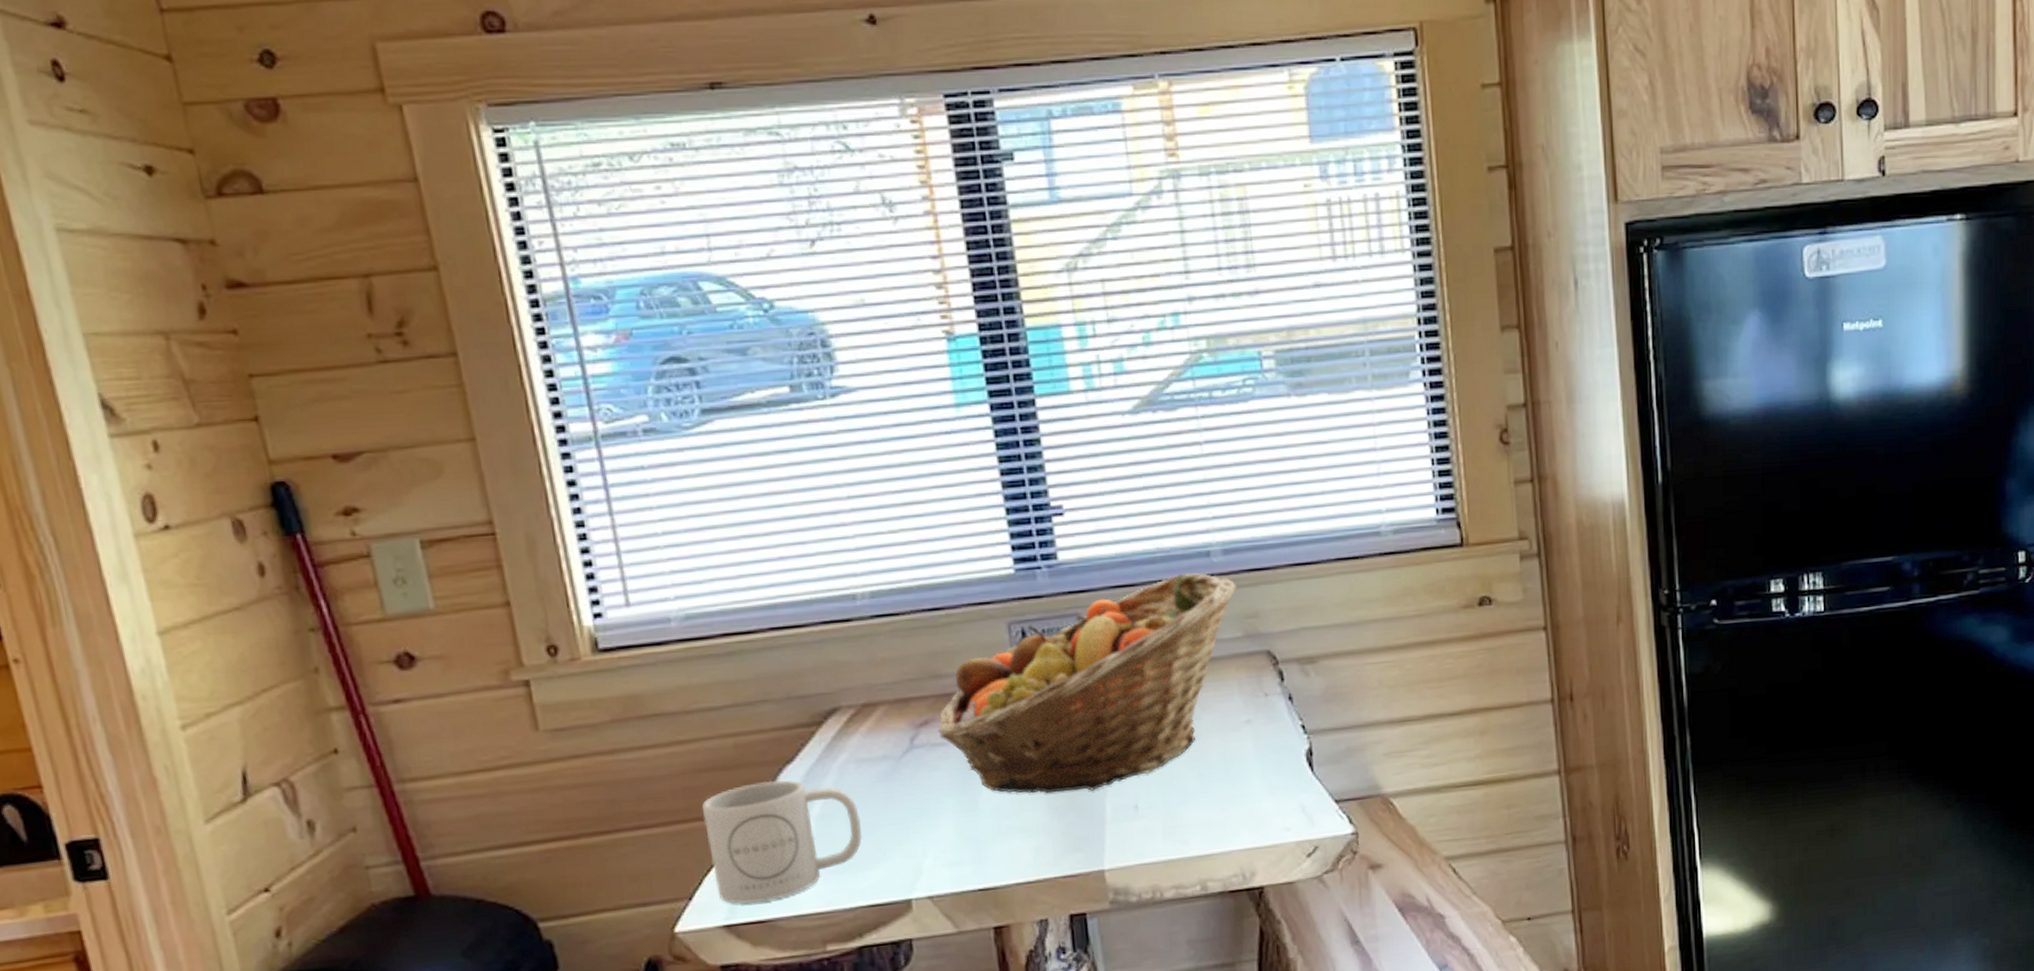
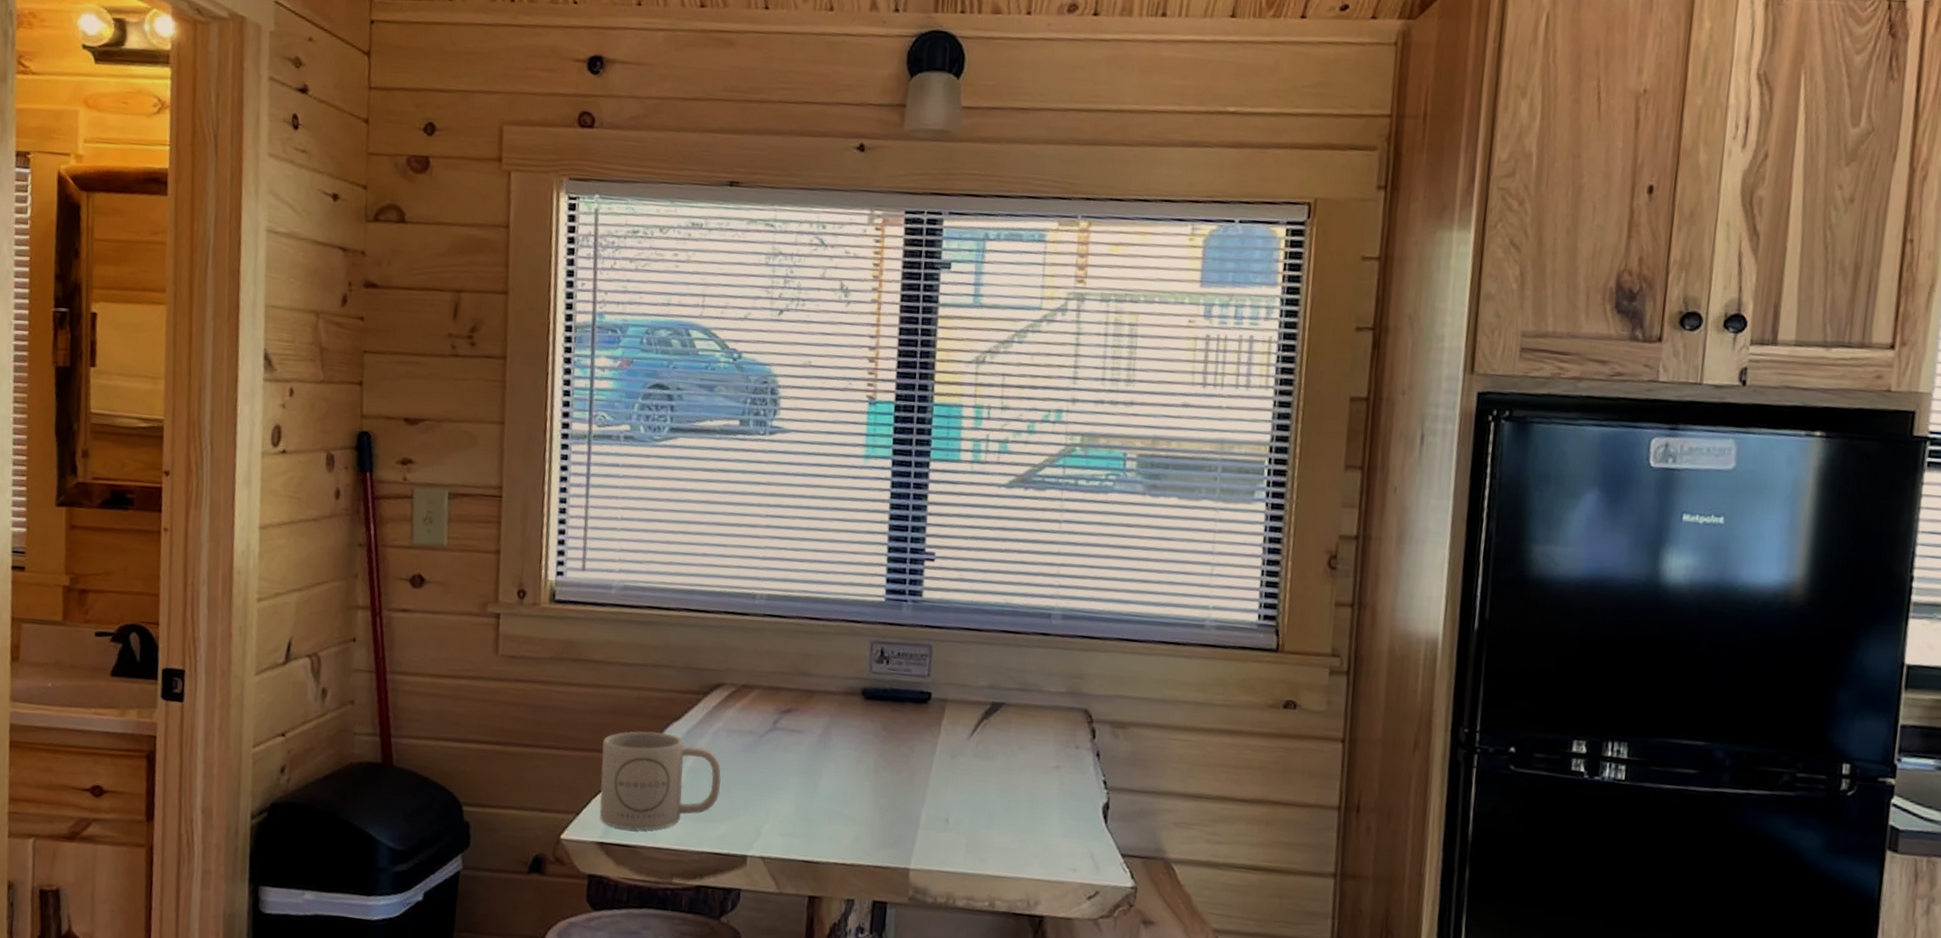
fruit basket: present [938,572,1238,794] -> none [797,628,1070,798]

